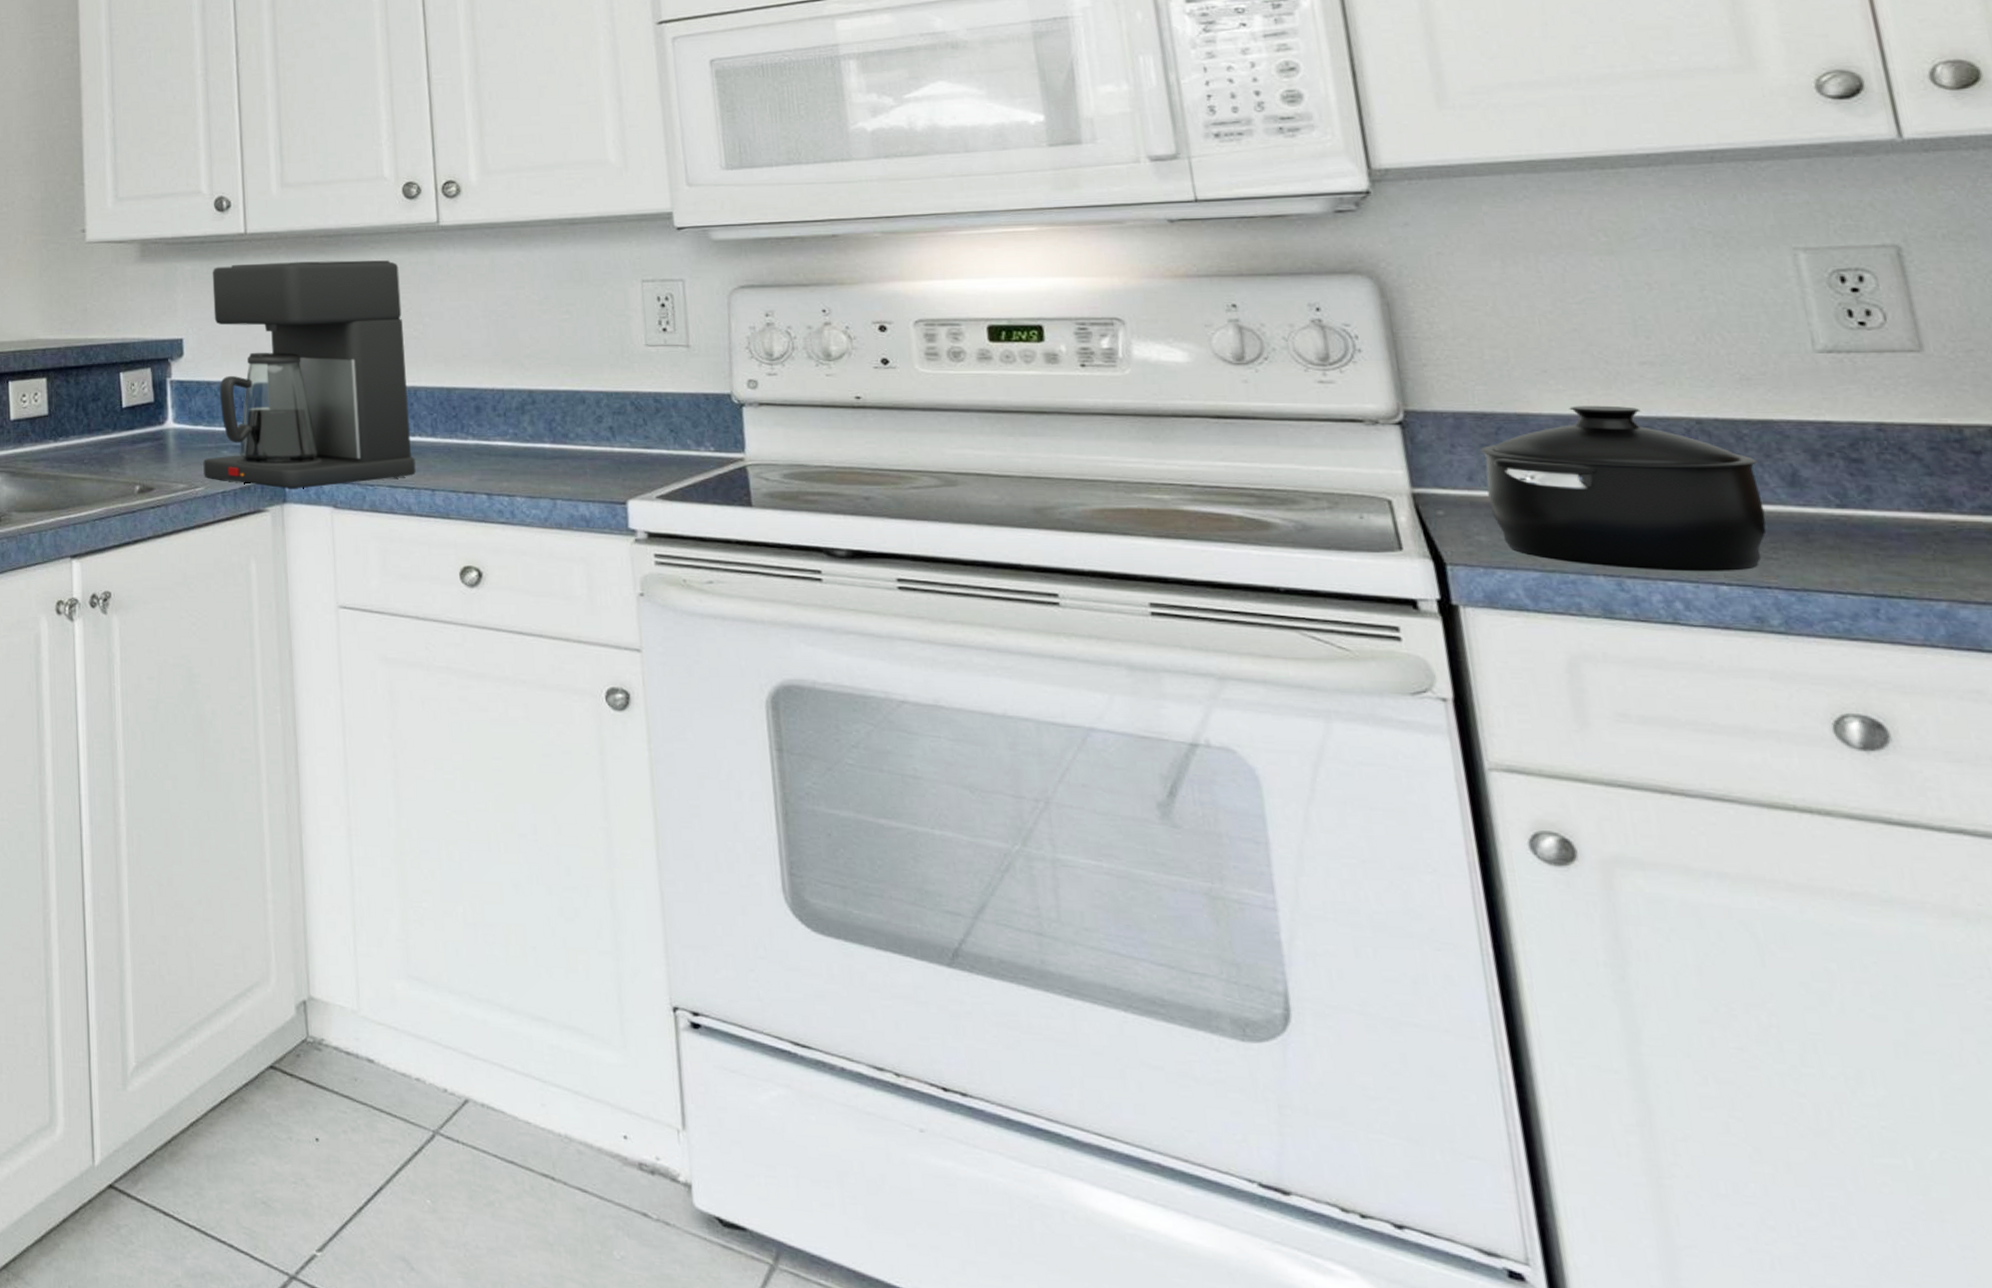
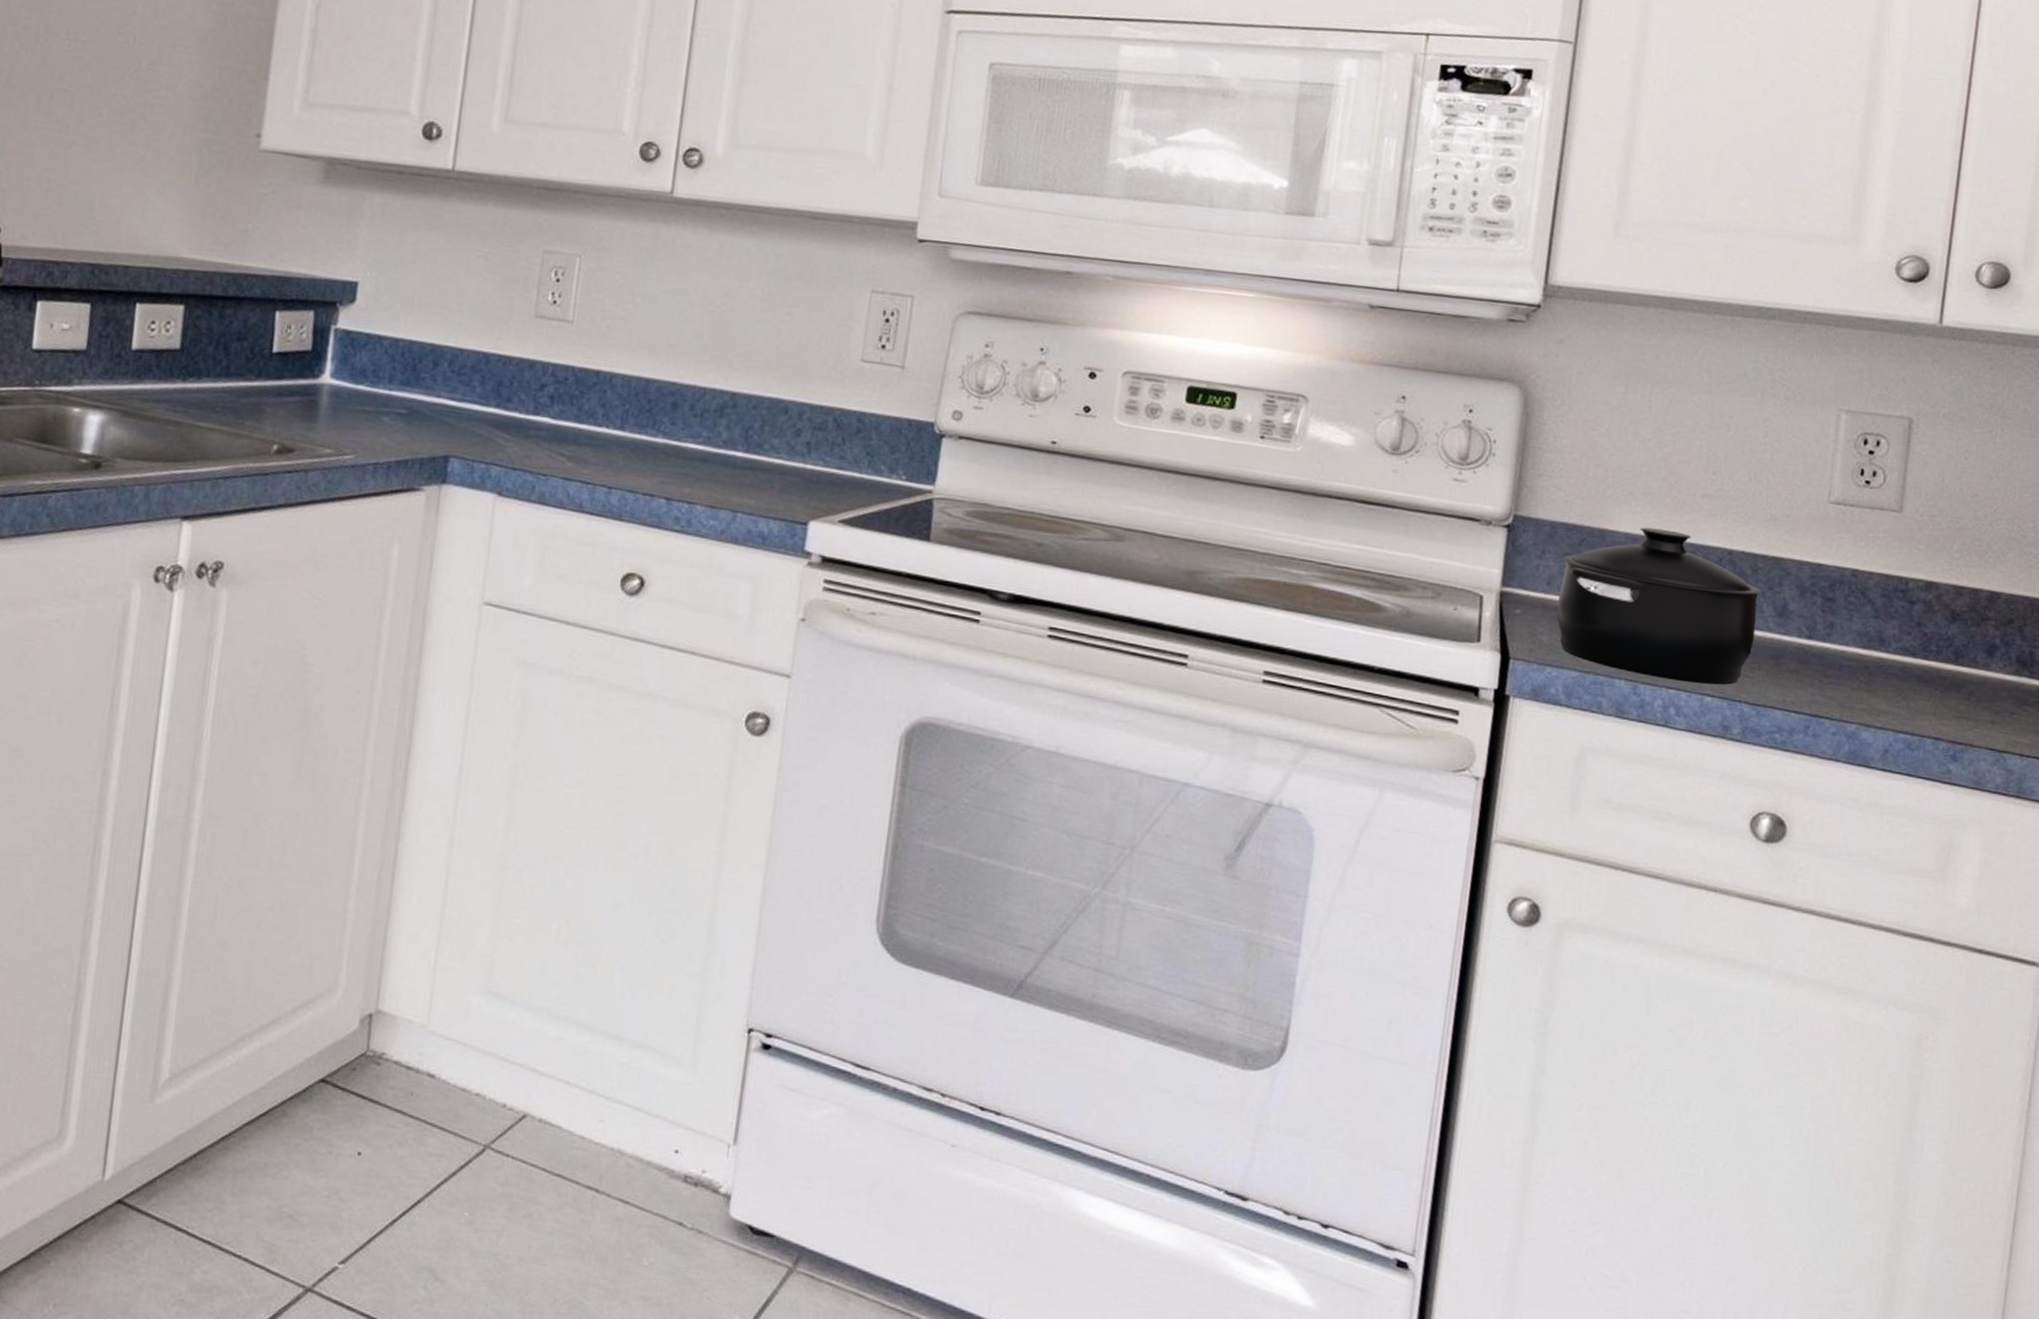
coffee maker: present [203,260,416,490] -> none [356,204,619,471]

